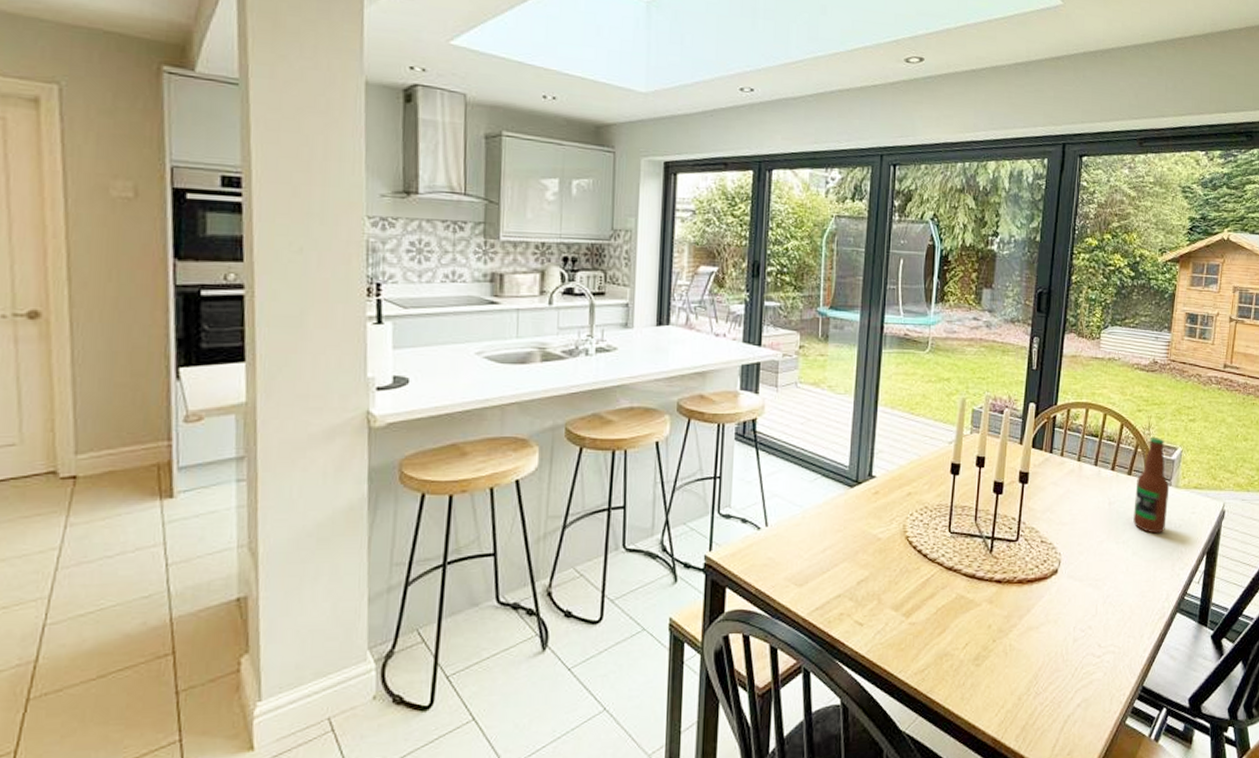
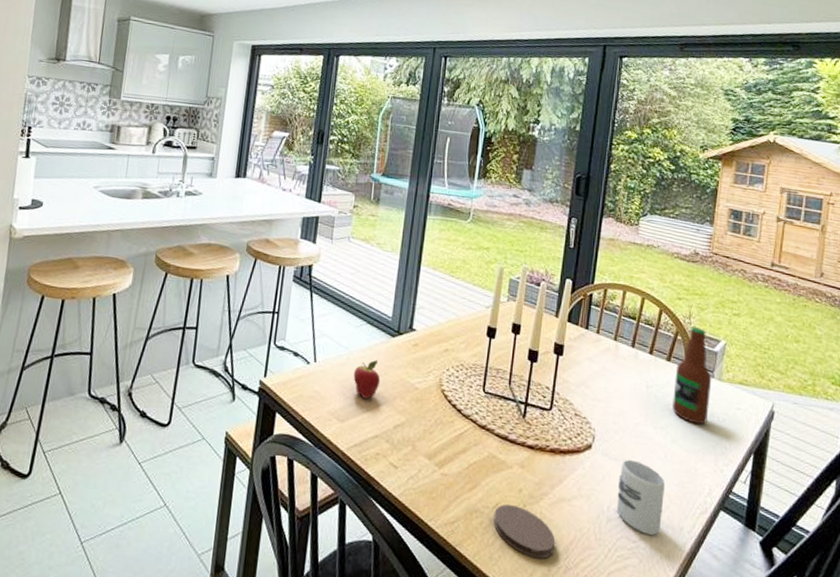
fruit: none [810,514,840,559] -> present [353,359,381,400]
coaster: none [964,642,1025,691] -> present [493,504,556,559]
cup: none [1082,578,1127,648] -> present [616,459,665,536]

